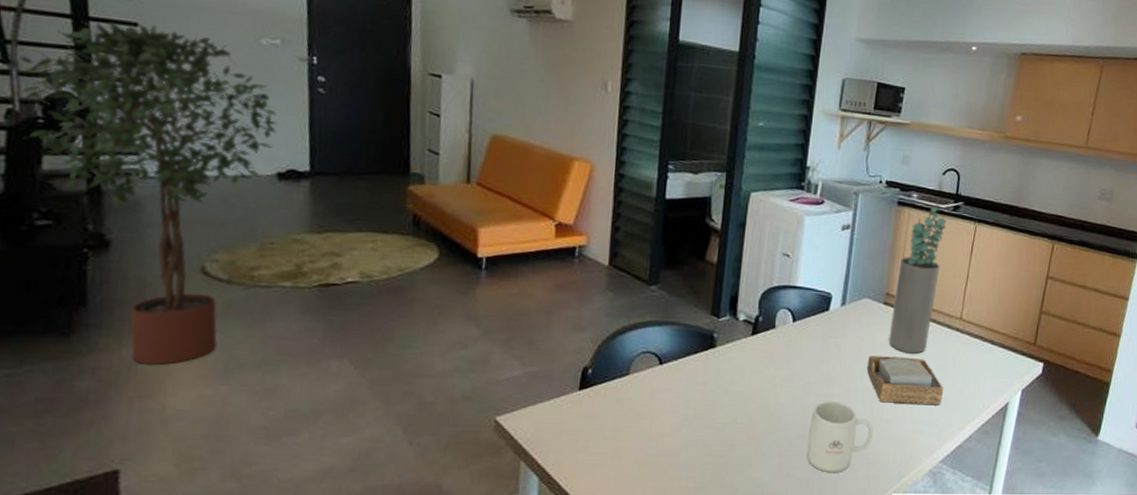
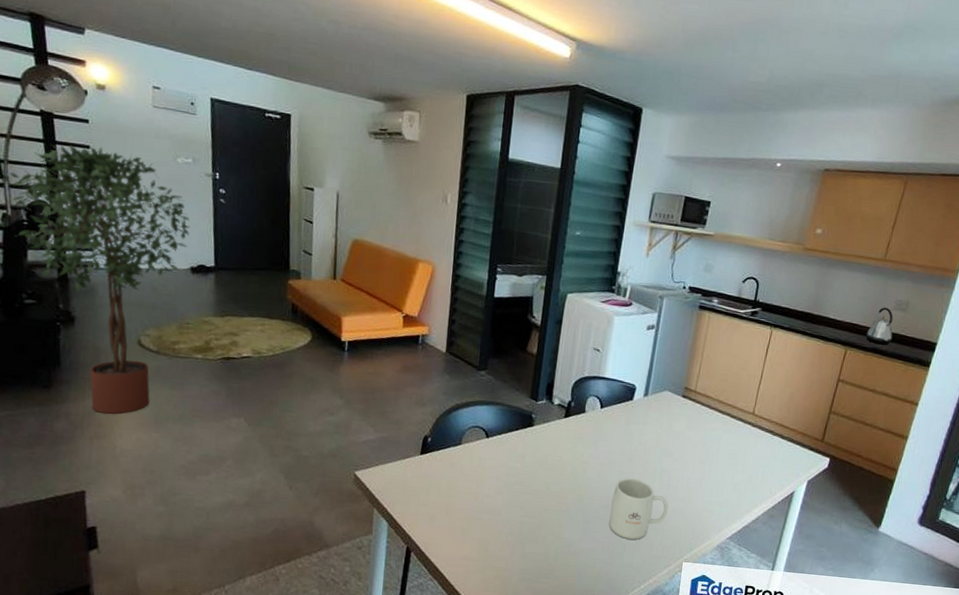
napkin holder: present [866,356,943,406] -> none [664,441,734,490]
vase: present [889,199,947,354] -> none [685,305,744,443]
kettle: none [1072,197,1099,237] -> present [866,307,893,345]

